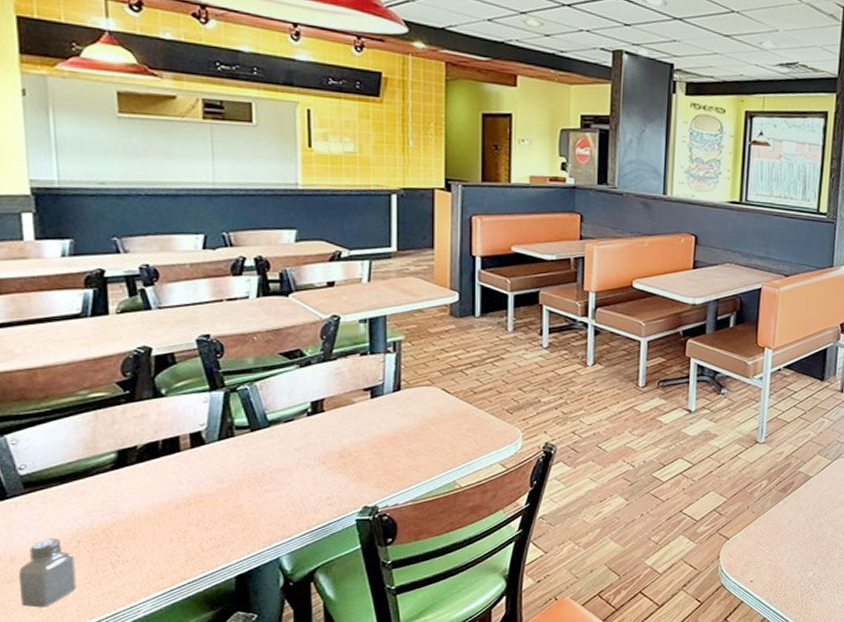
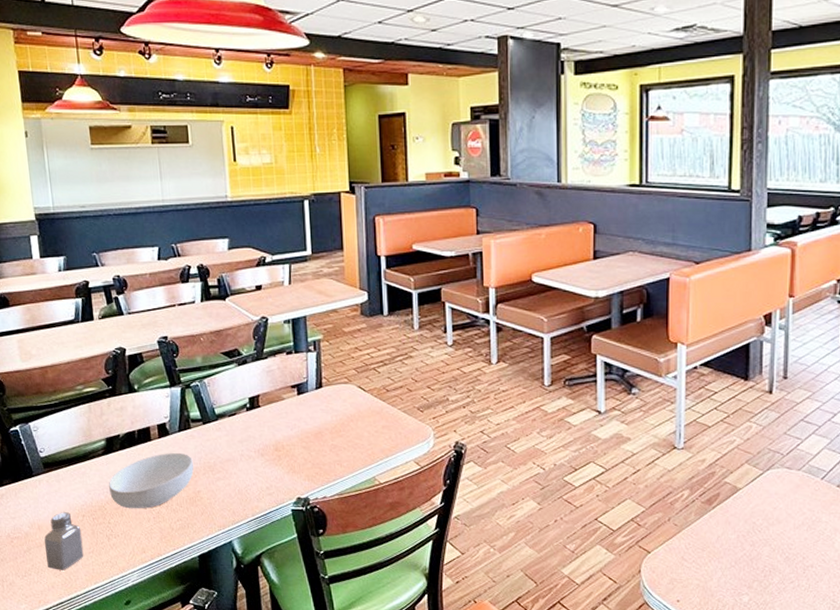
cereal bowl: none [118,463,235,530] -> present [109,452,194,509]

